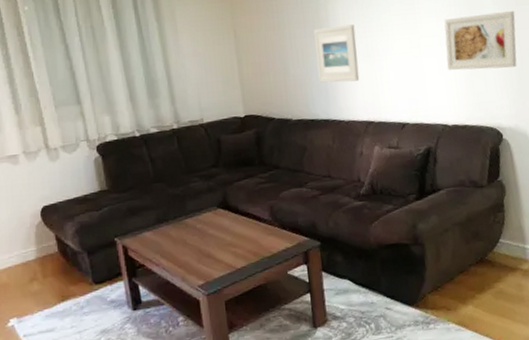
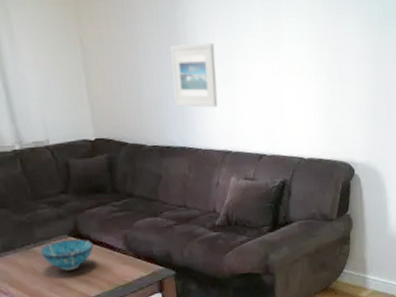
decorative bowl: none [191,210,241,242] -> present [40,239,94,271]
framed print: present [444,10,517,70] -> none [306,40,377,103]

